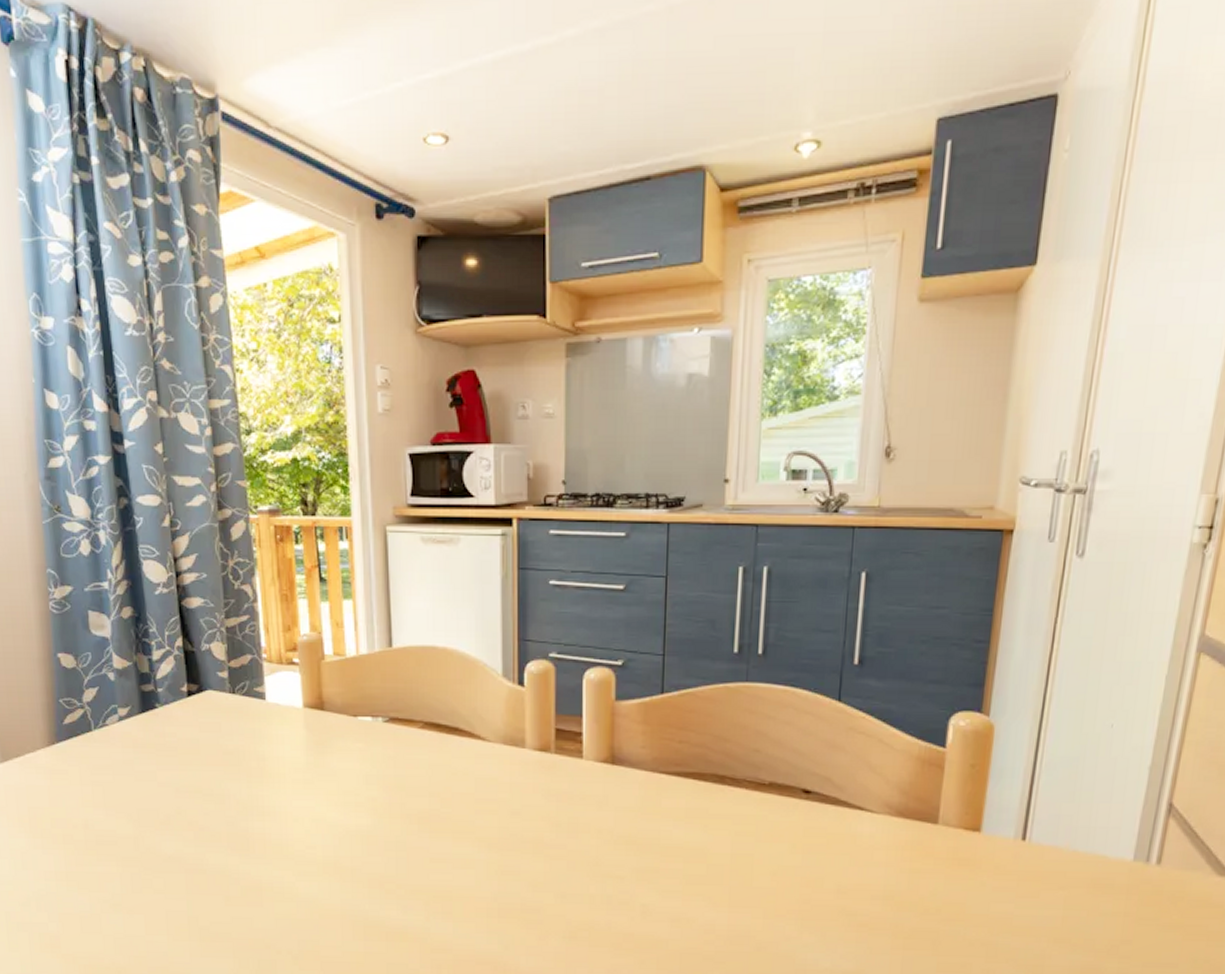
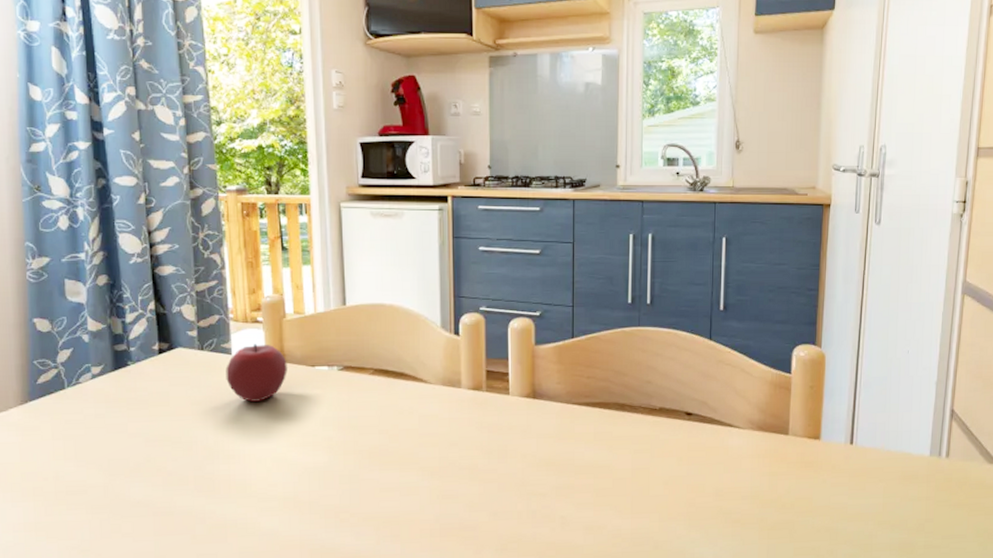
apple: none [259,689,327,754] -> present [226,344,287,402]

